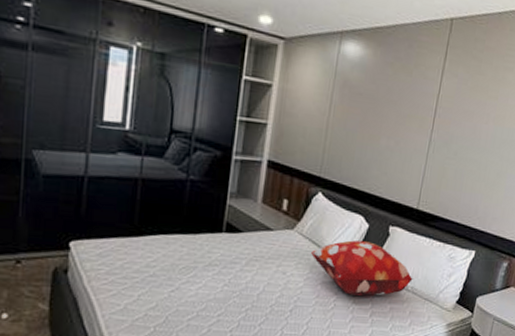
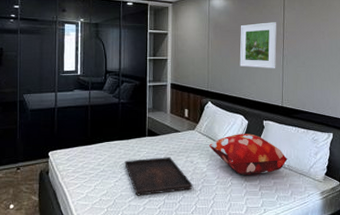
serving tray: none [186,262,282,314] -> present [124,157,193,196]
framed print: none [369,88,430,158] -> present [239,22,277,69]

